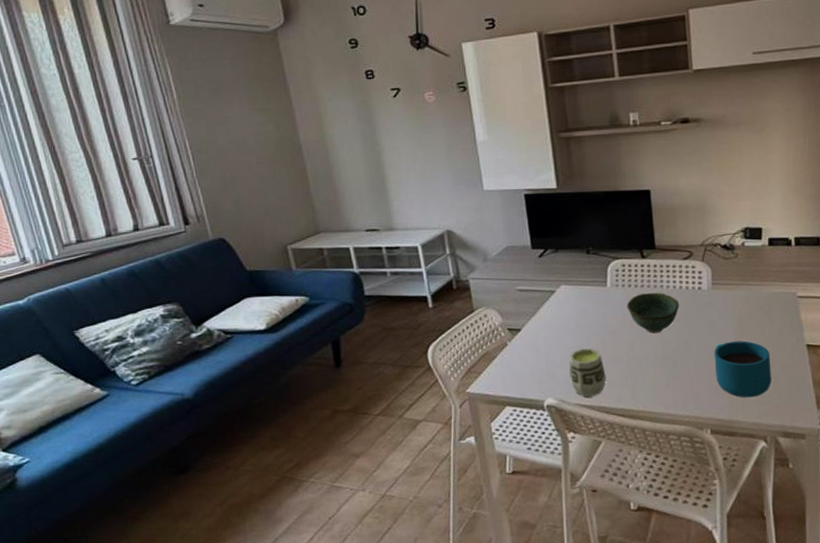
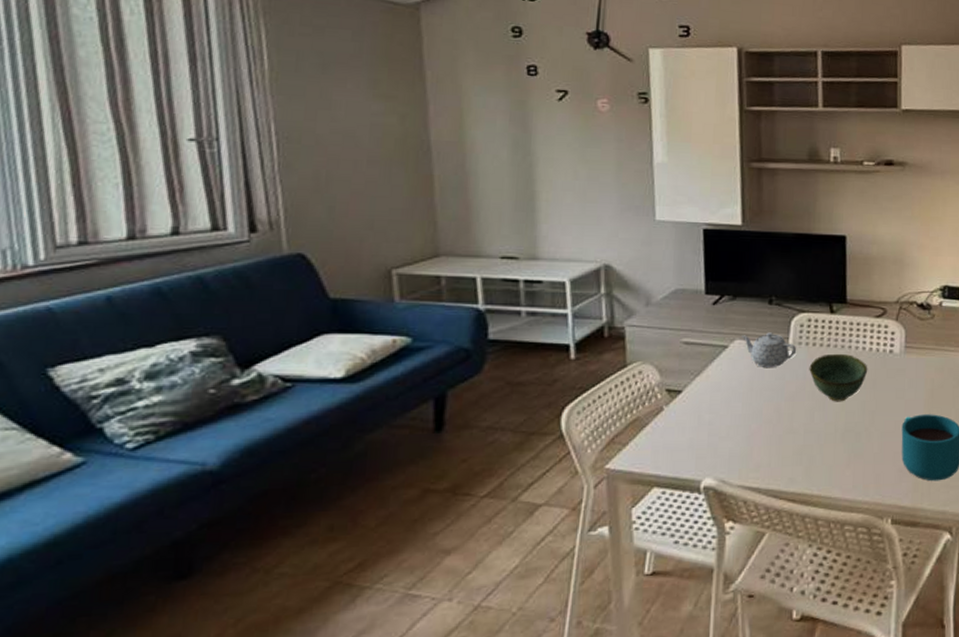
teapot: none [566,277,615,307] -> present [741,332,797,367]
cup: present [569,348,606,397] -> none [735,416,778,477]

